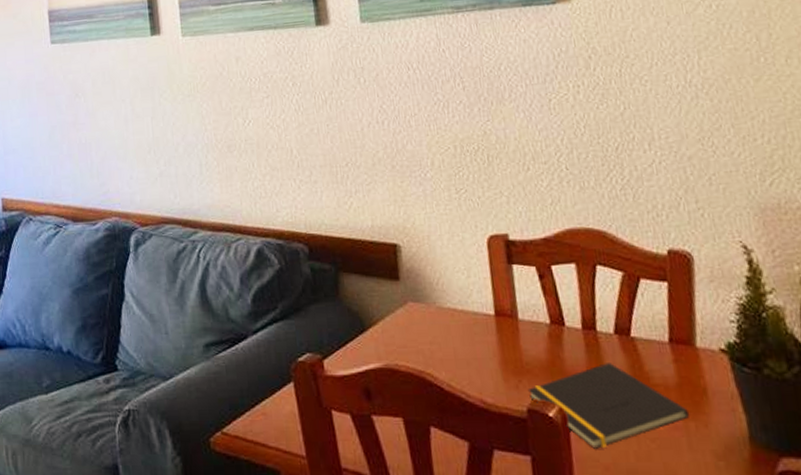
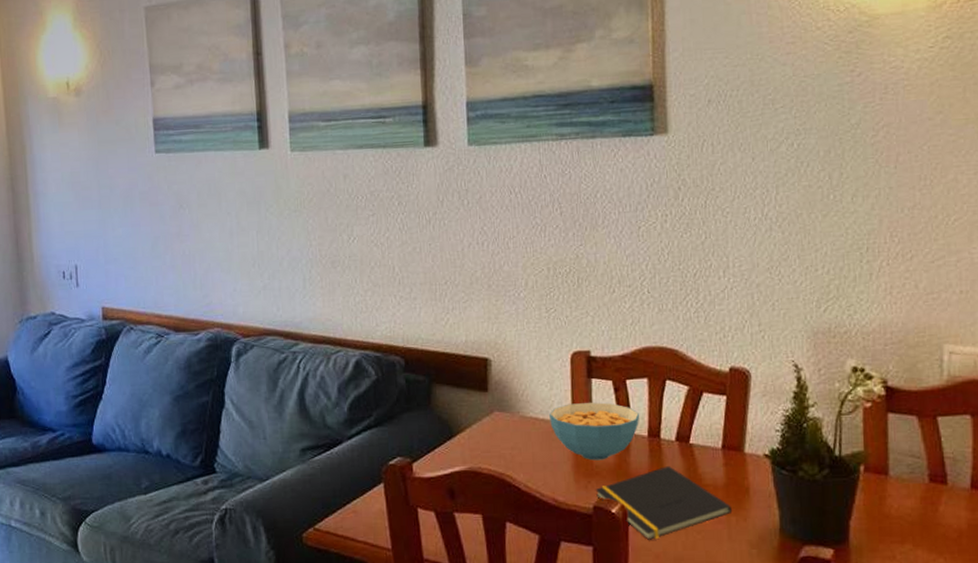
cereal bowl: none [469,290,571,357] -> present [549,402,640,461]

